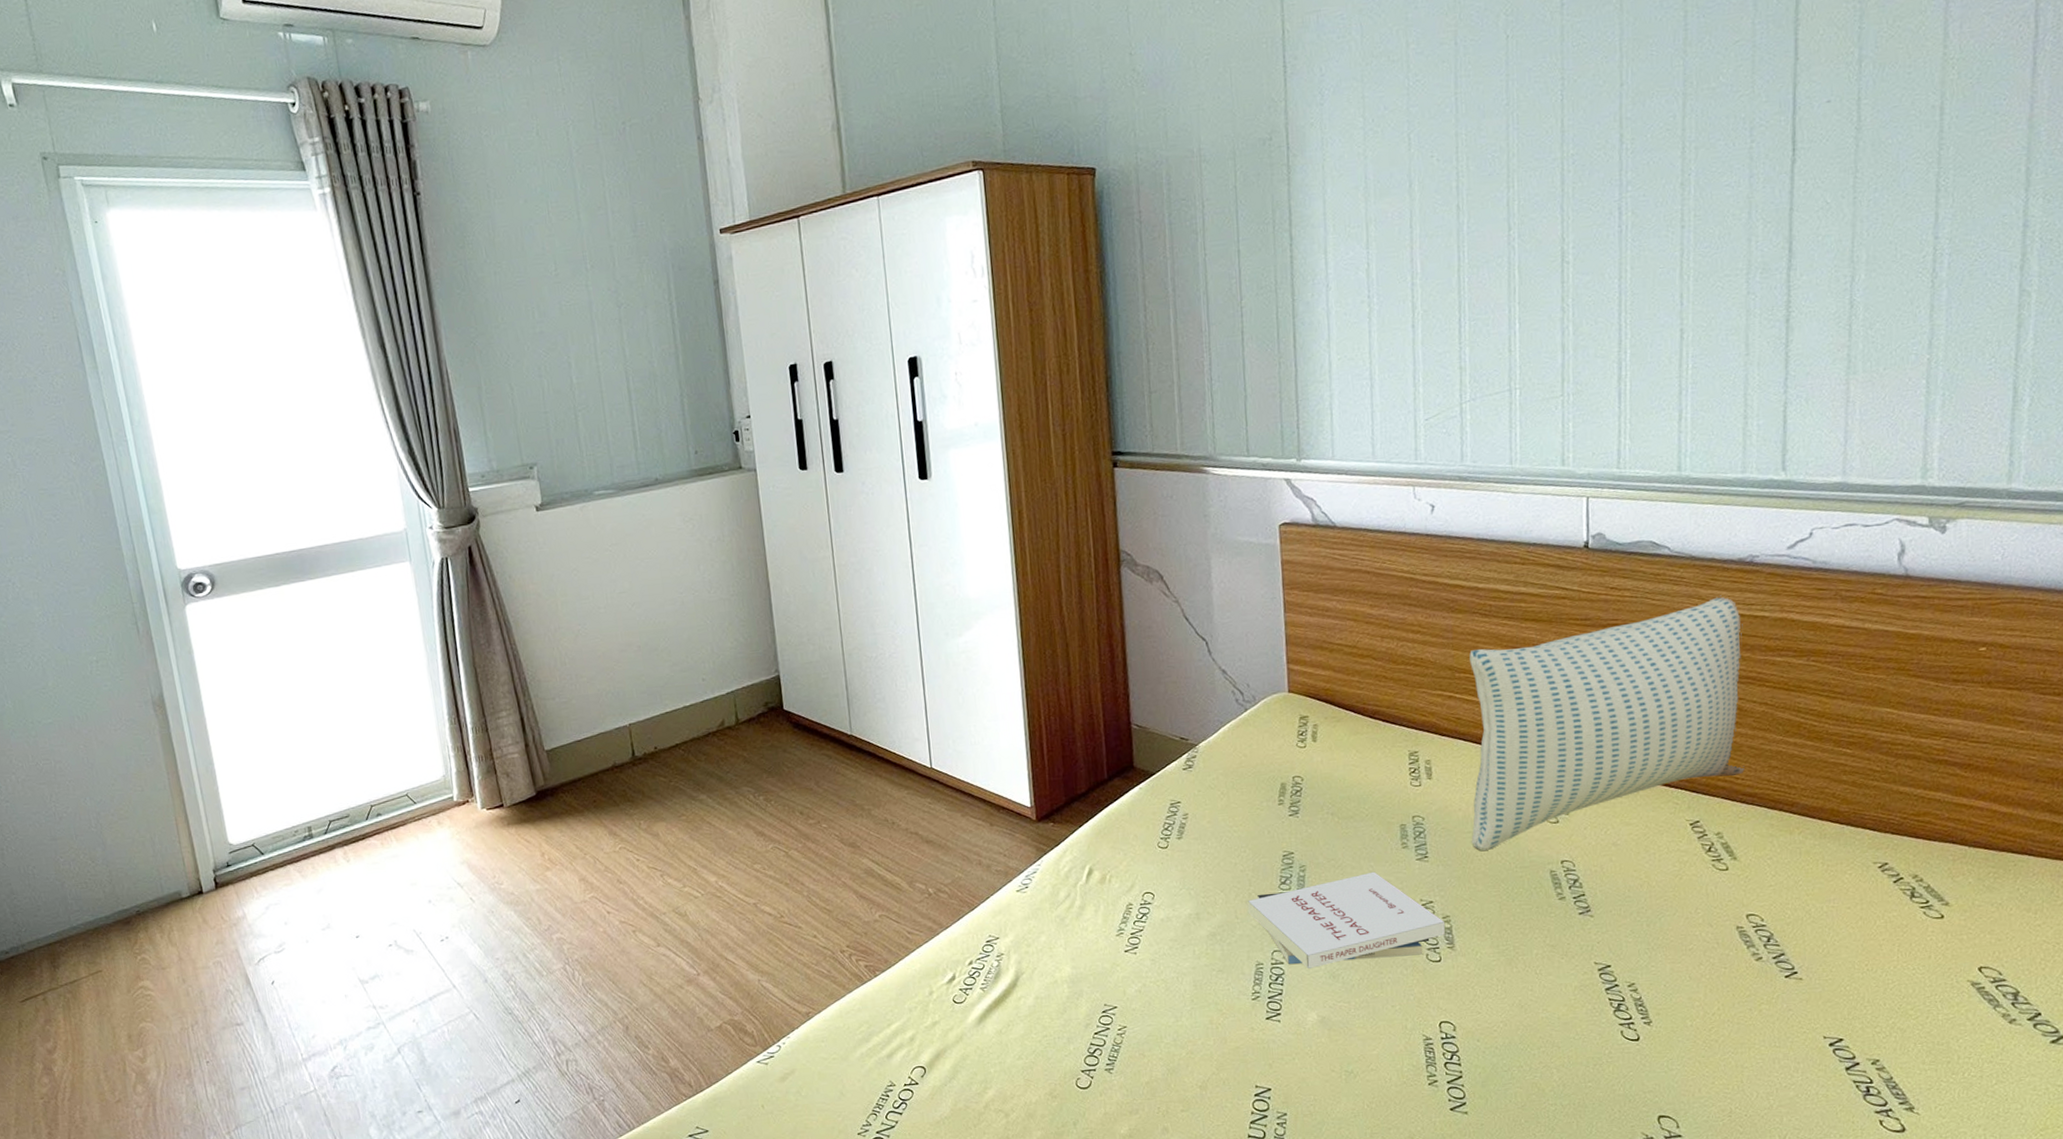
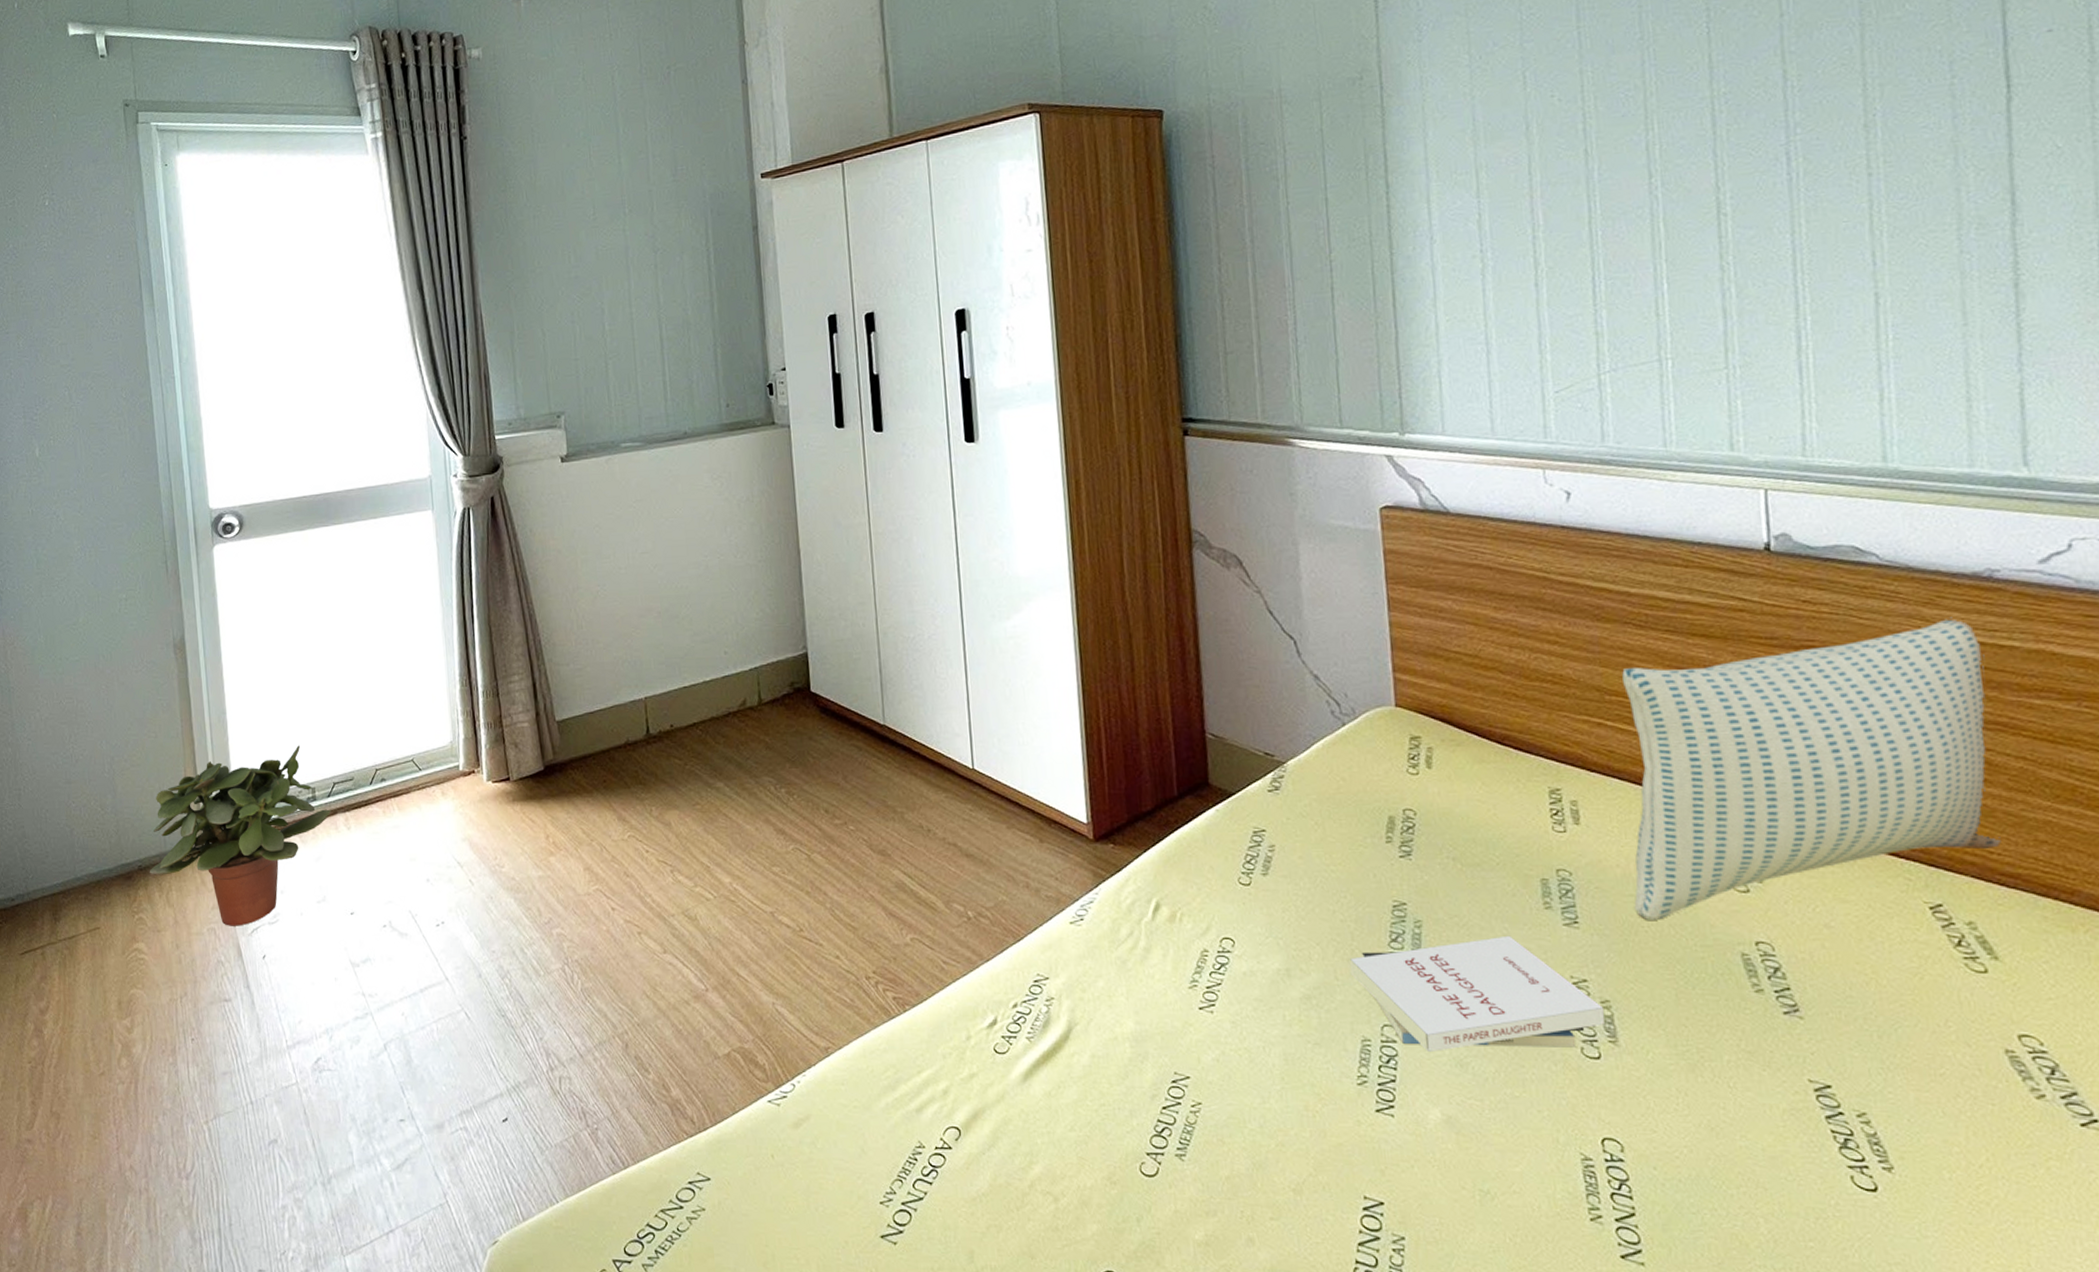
potted plant: none [148,788,330,958] -> present [149,745,332,926]

